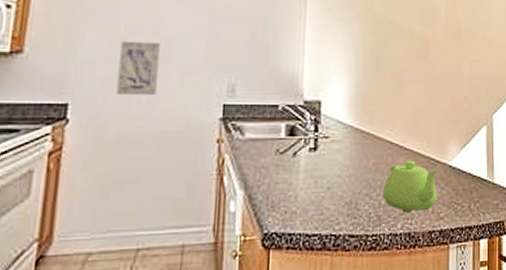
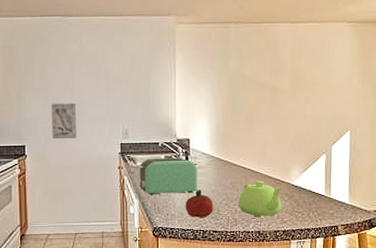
toaster: none [246,127,331,182] -> present [137,158,198,195]
fruit: none [310,174,350,216] -> present [185,190,213,217]

